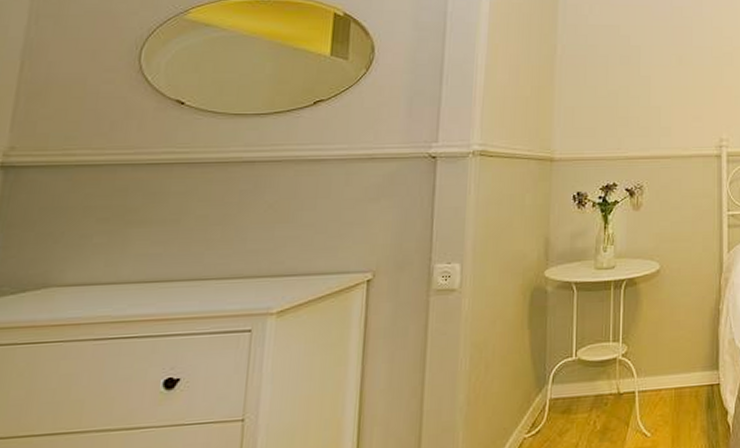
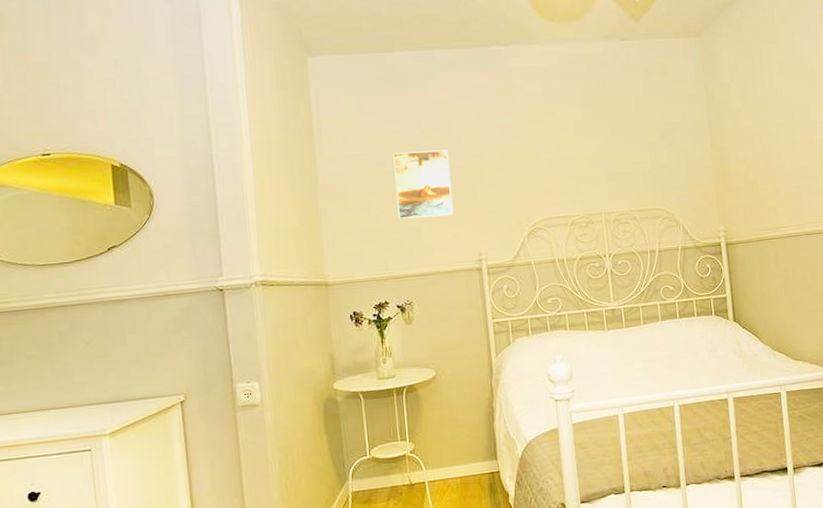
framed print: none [639,28,698,97] -> present [393,150,454,220]

